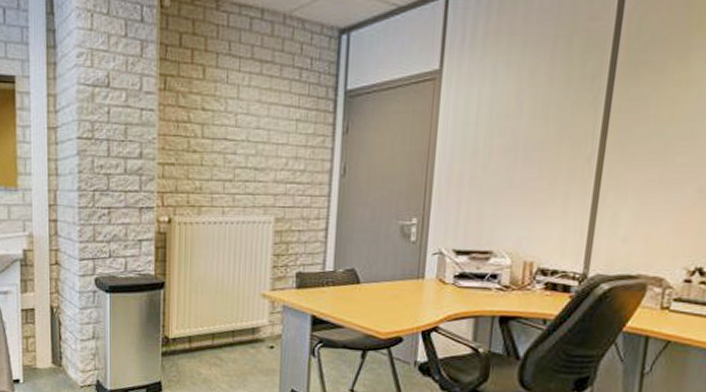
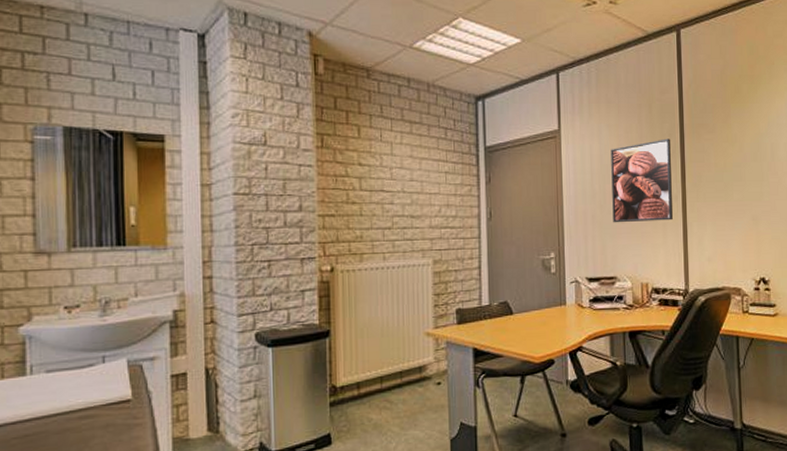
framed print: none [497,81,593,188] -> present [611,138,673,223]

